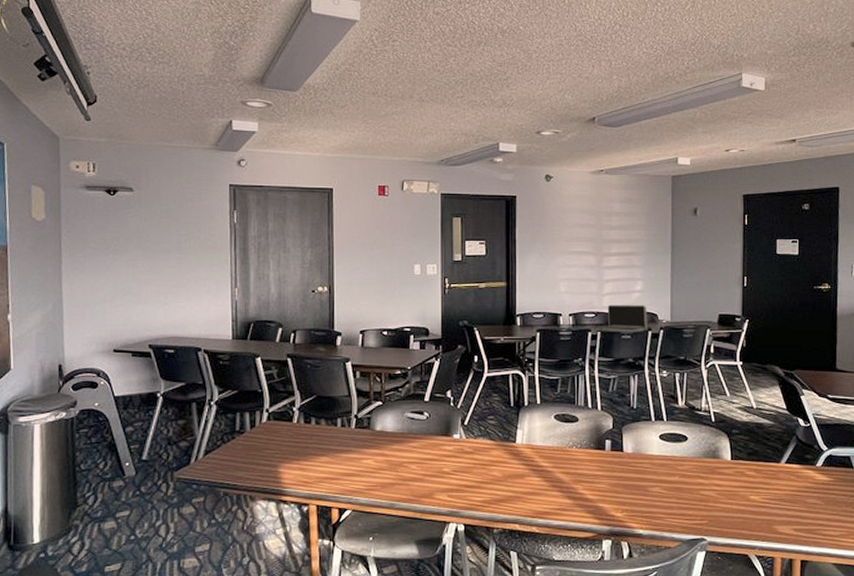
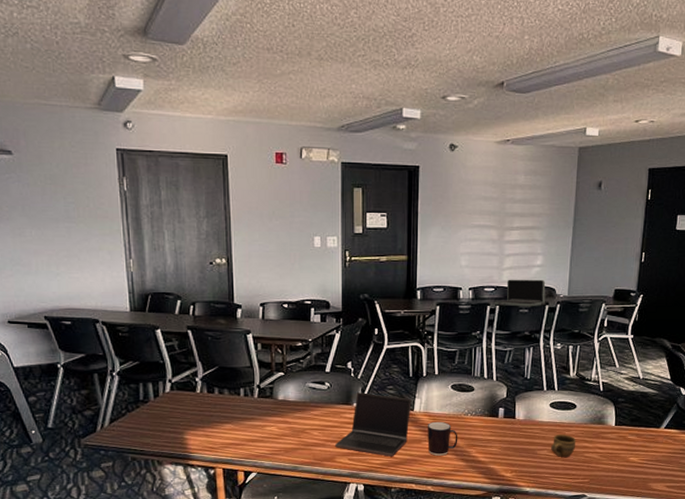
laptop computer: none [434,423,514,493] -> present [335,392,412,457]
mug: none [530,454,563,493] -> present [427,421,458,456]
cup: none [664,469,691,496] -> present [551,434,577,458]

